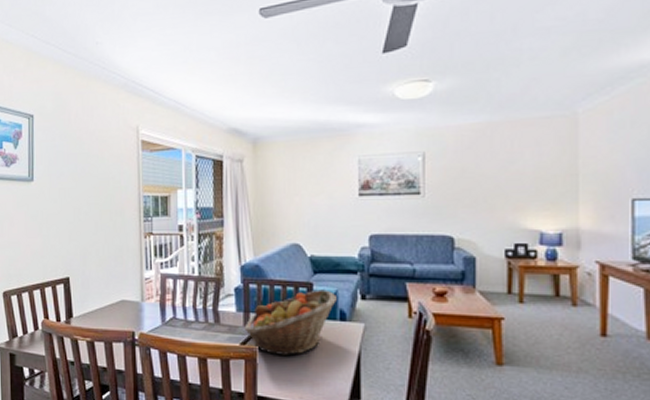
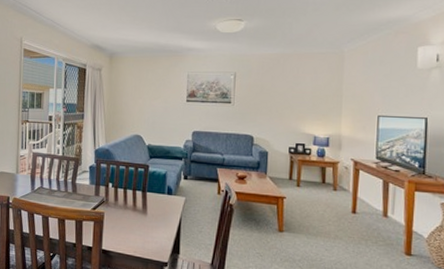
fruit basket: present [244,289,338,357] -> none [95,170,167,220]

